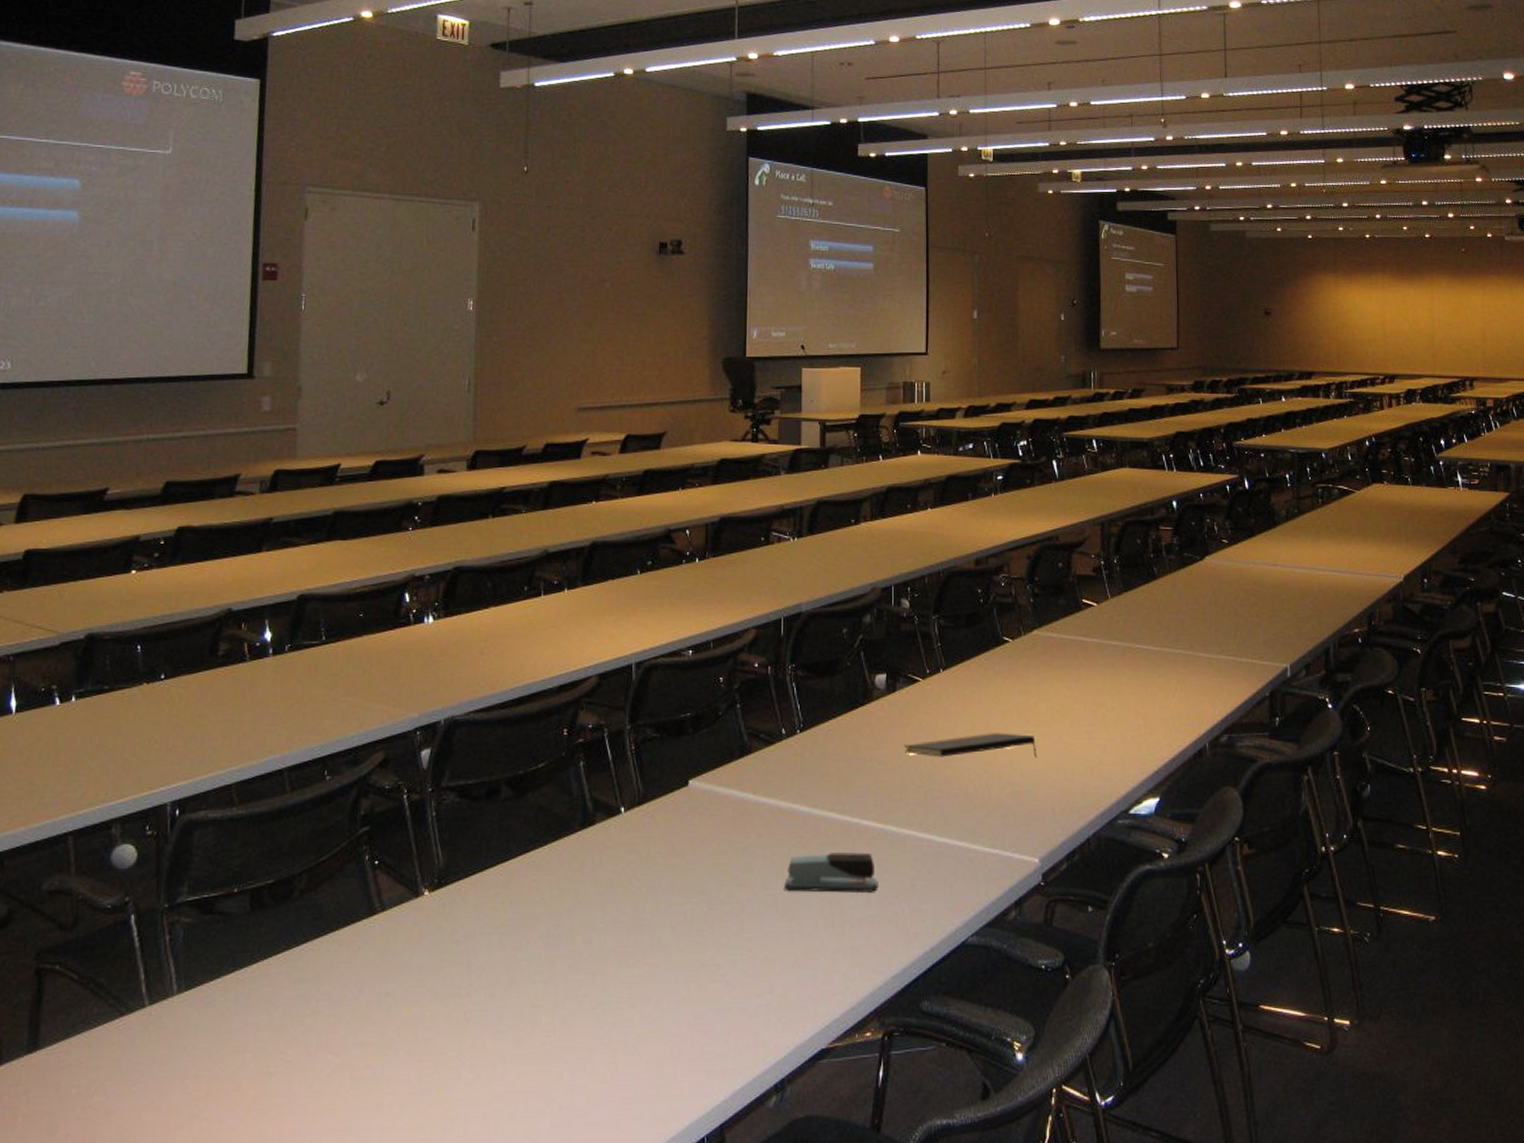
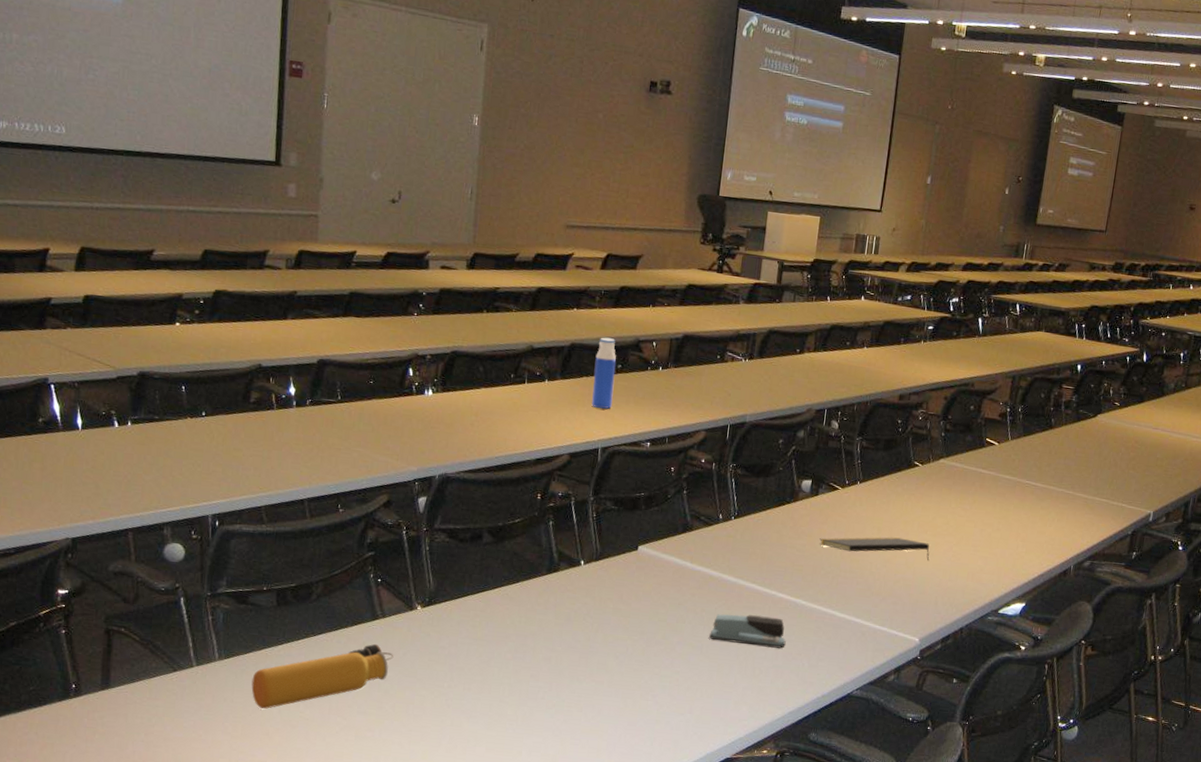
water bottle: none [218,947,397,1054] -> present [251,643,394,709]
water bottle: none [620,531,646,615] -> present [592,337,616,409]

